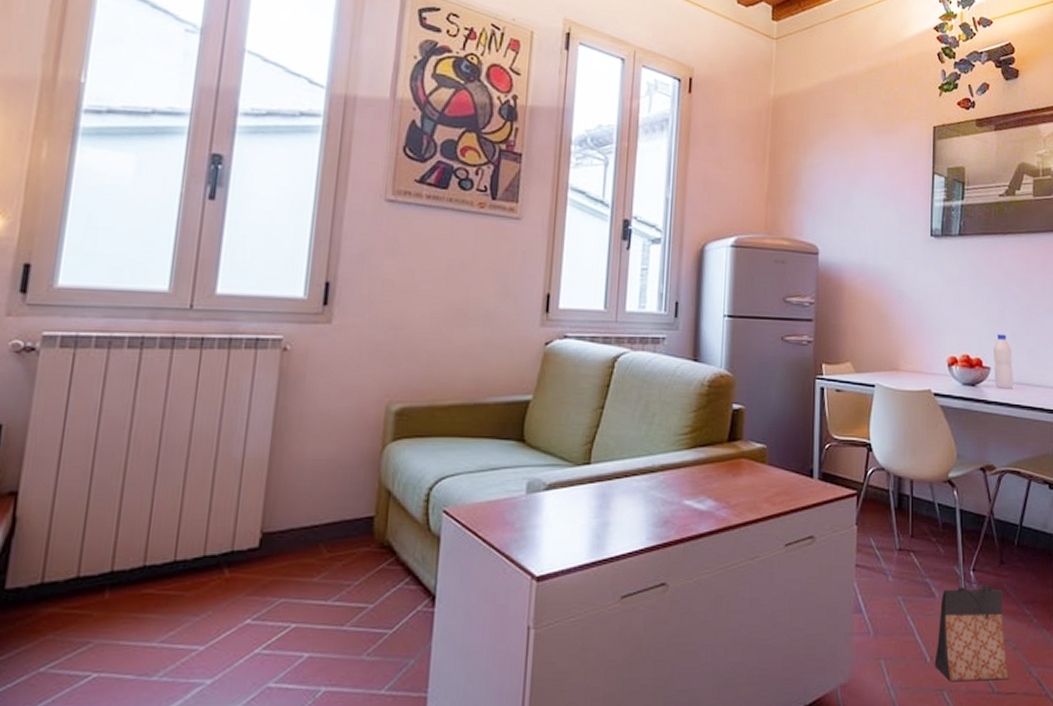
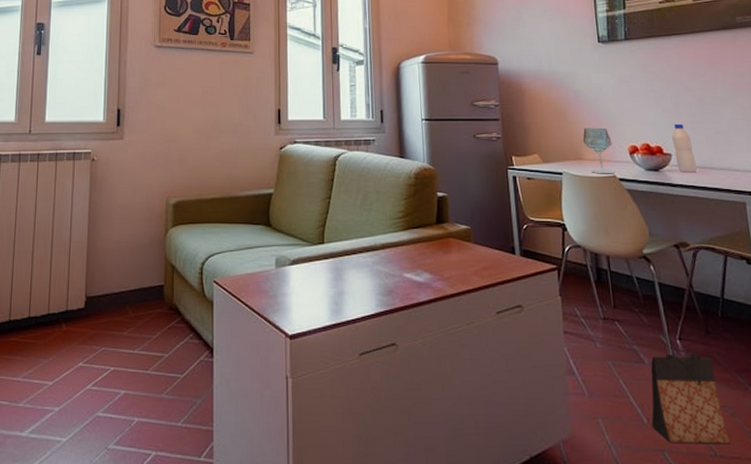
wine glass: none [901,334,931,388] -> present [582,127,614,174]

